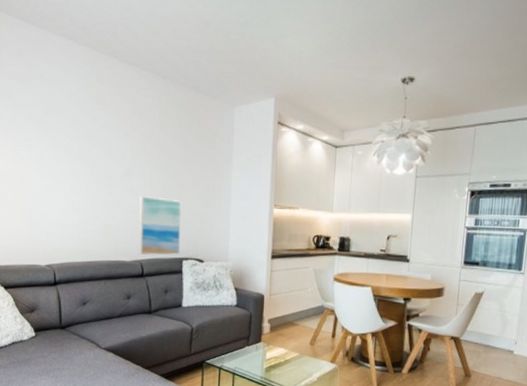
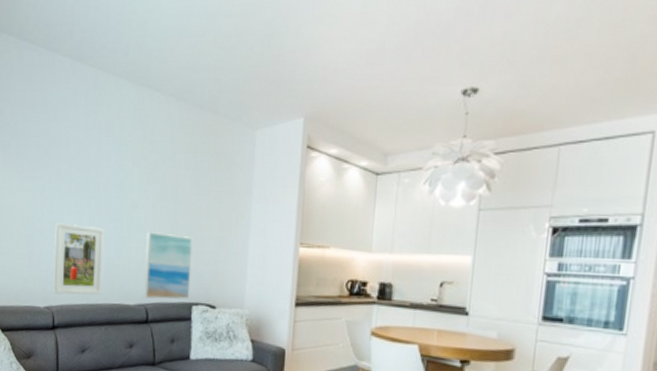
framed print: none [53,188,101,254] -> present [52,223,105,295]

